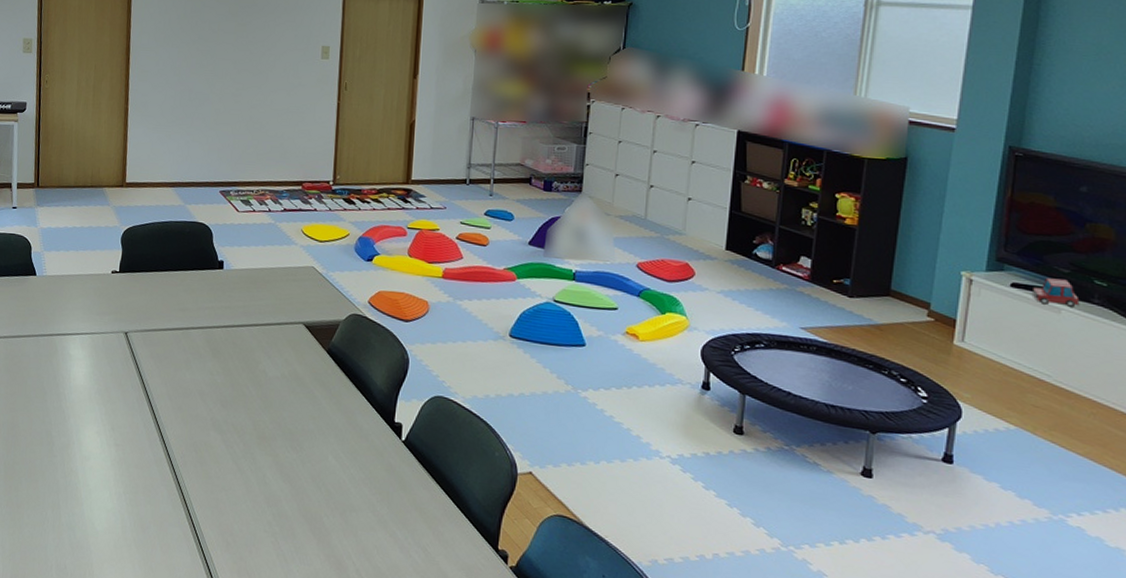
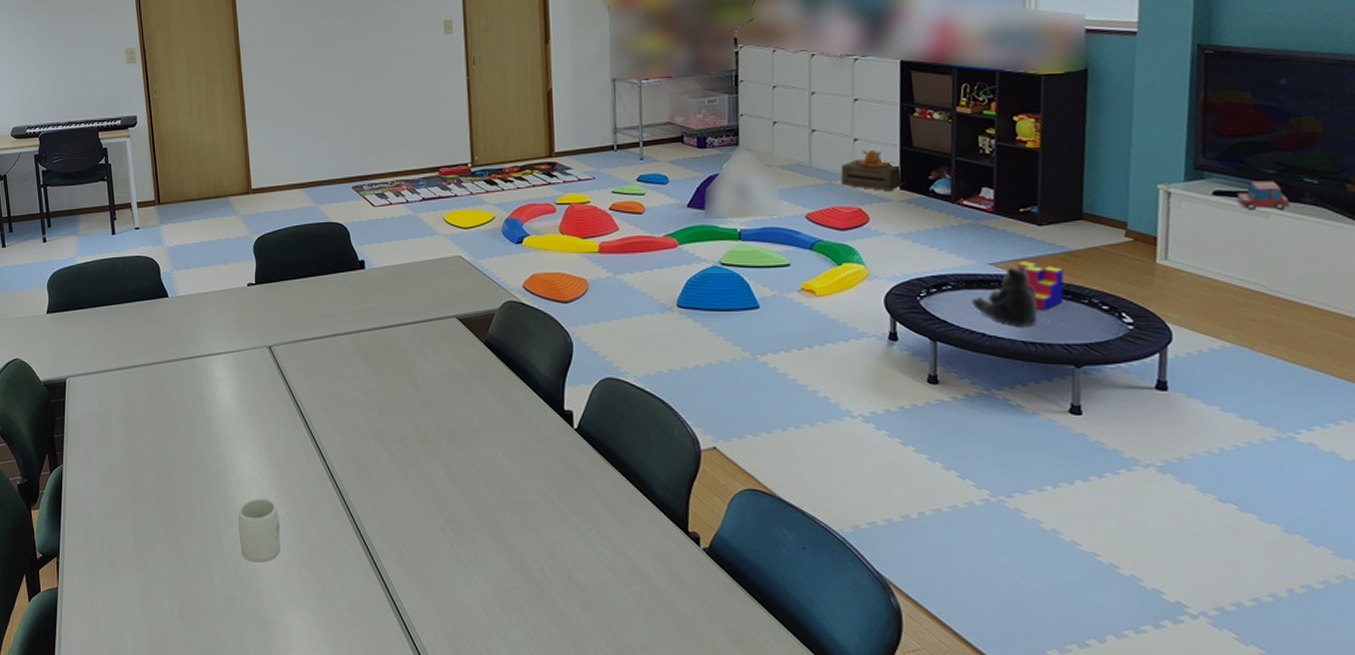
mug: none [76,474,117,537] -> present [237,498,281,563]
toy box: none [672,209,732,250] -> present [840,150,906,191]
plush toy: none [780,333,841,390] -> present [971,266,1038,326]
toy blocks: none [825,329,868,377] -> present [1016,261,1064,311]

